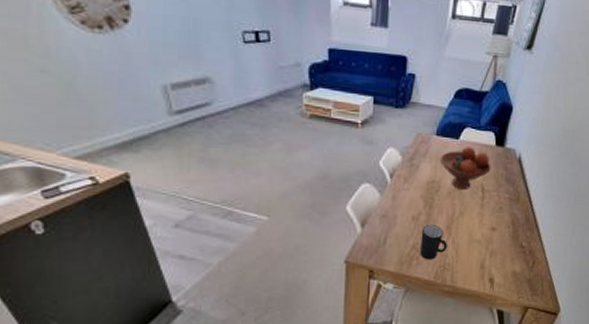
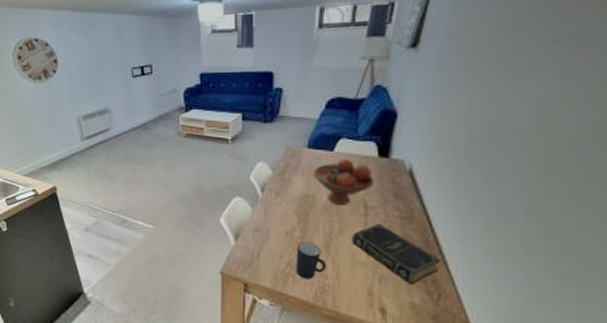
book: none [470,205,537,256] -> present [352,223,442,285]

